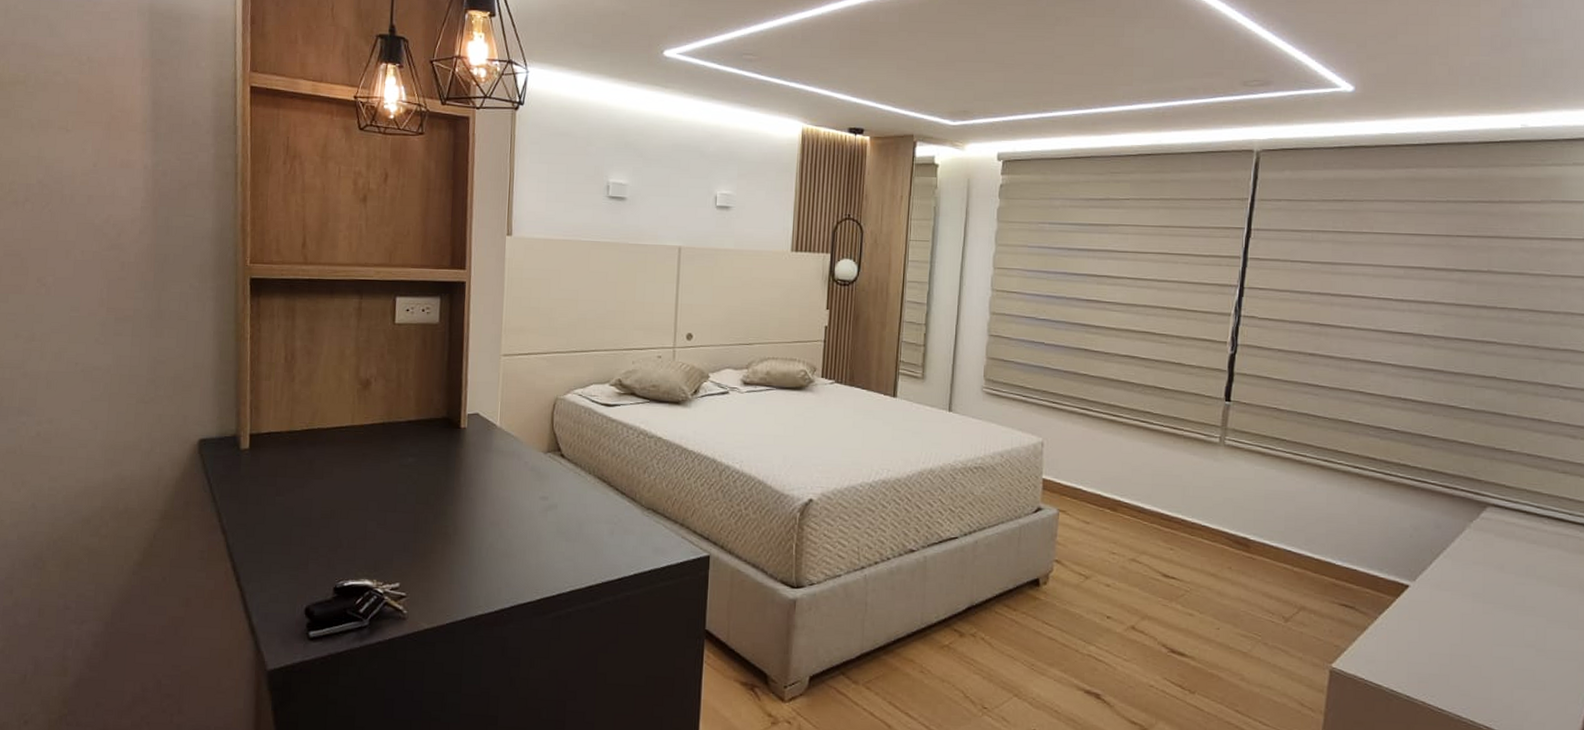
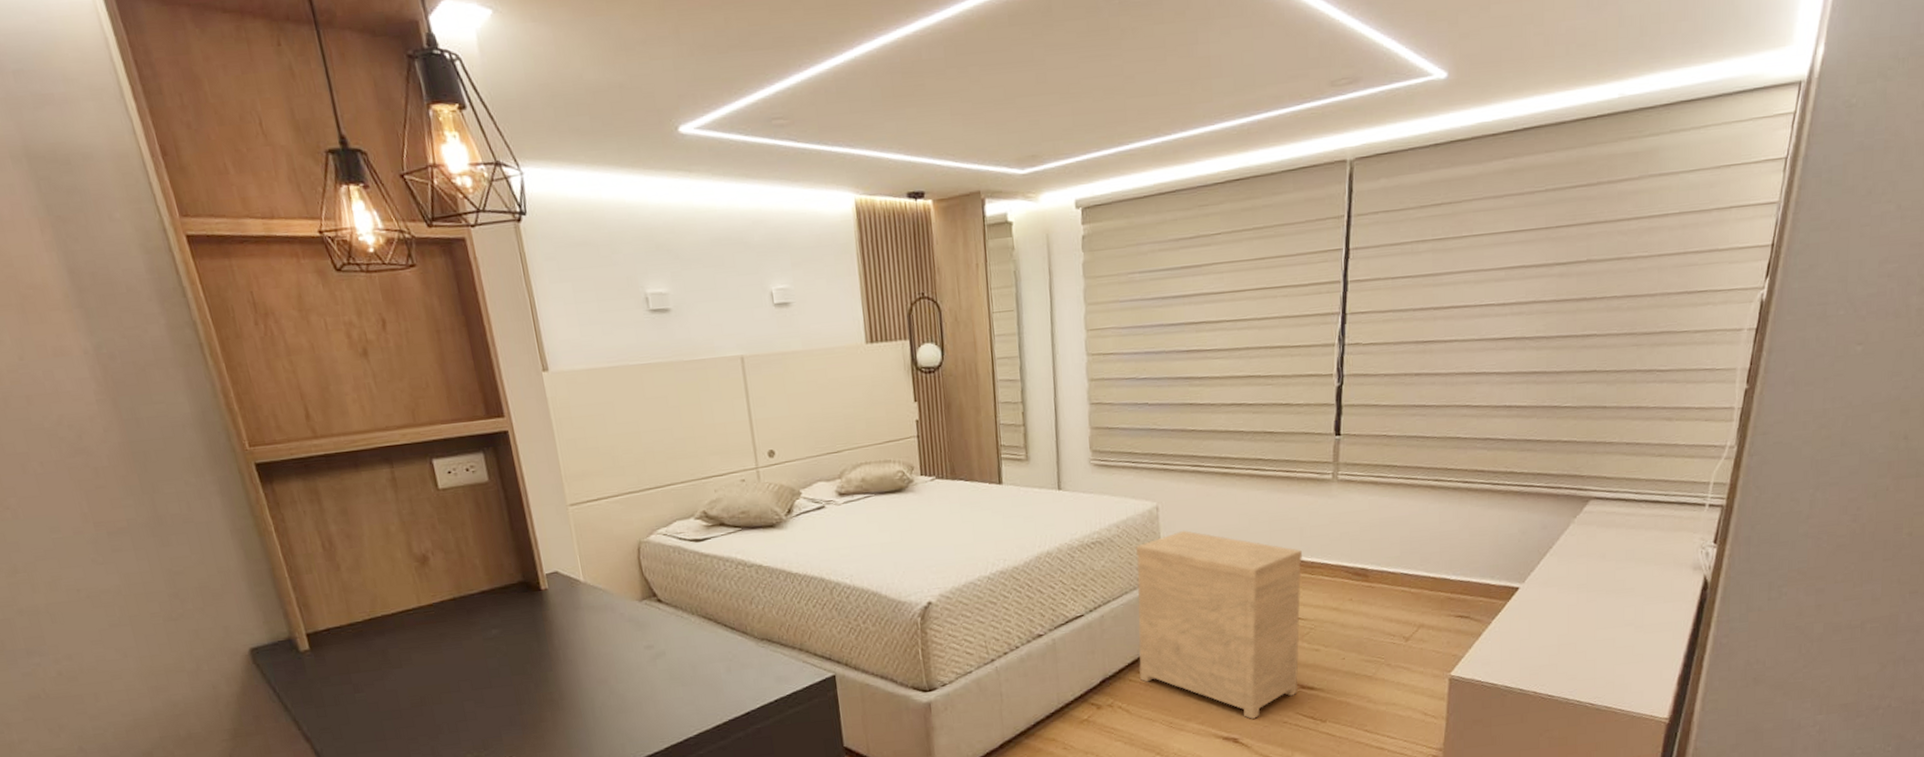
side table: none [1006,470,1183,676] -> present [1135,530,1302,719]

